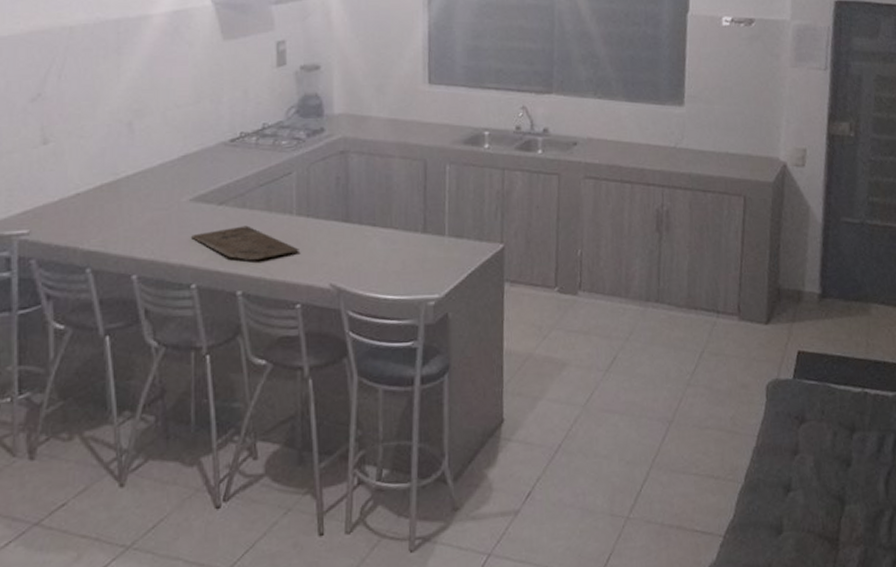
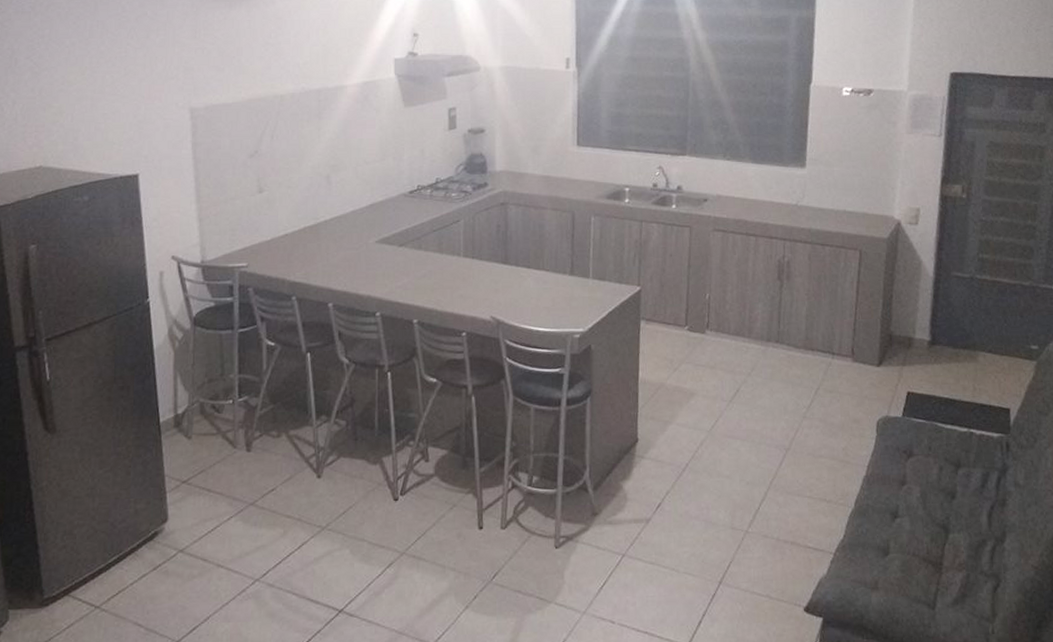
cutting board: present [191,225,299,261] -> none [377,264,465,295]

